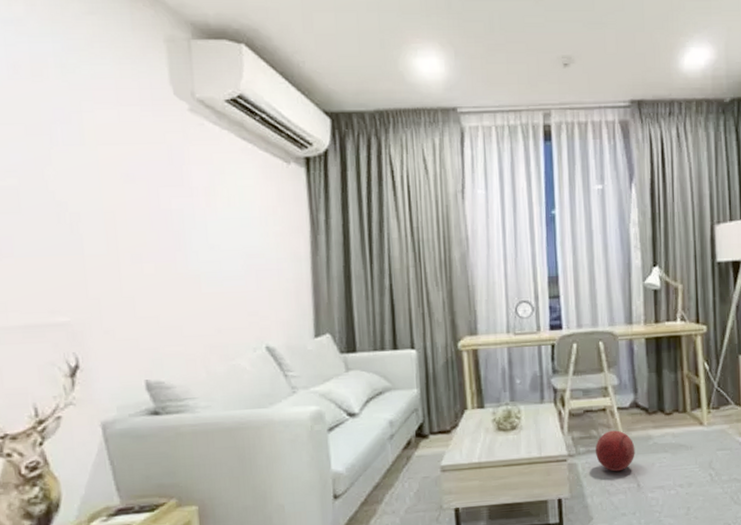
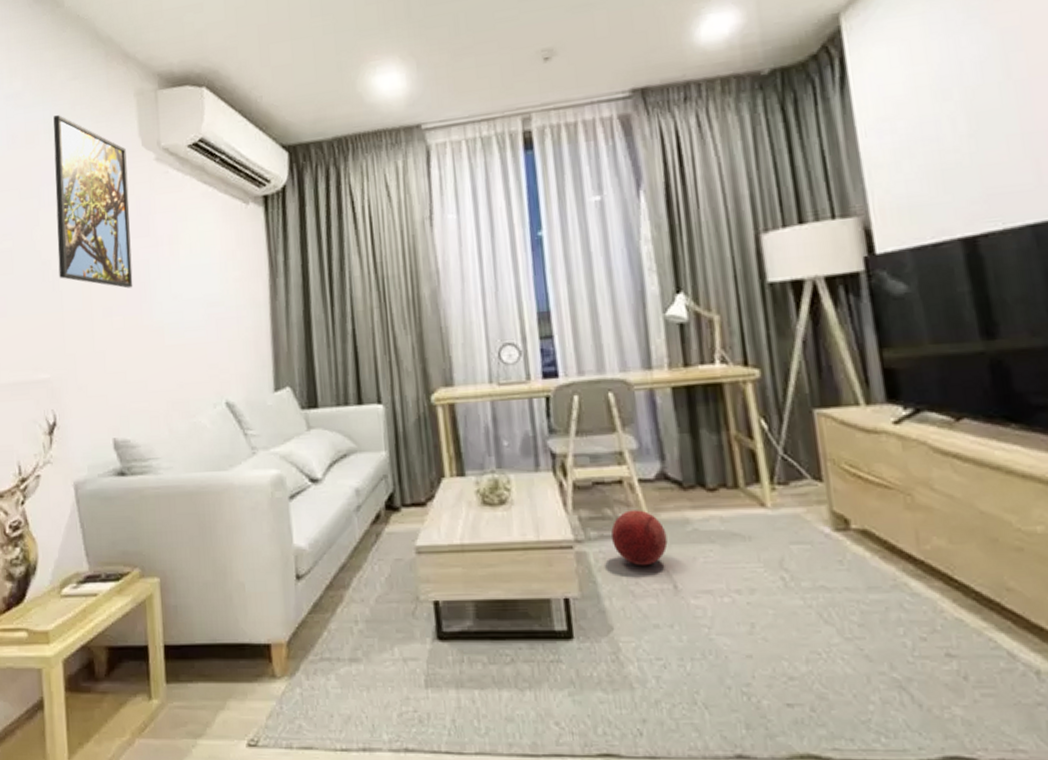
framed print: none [66,50,166,236] -> present [53,115,133,289]

